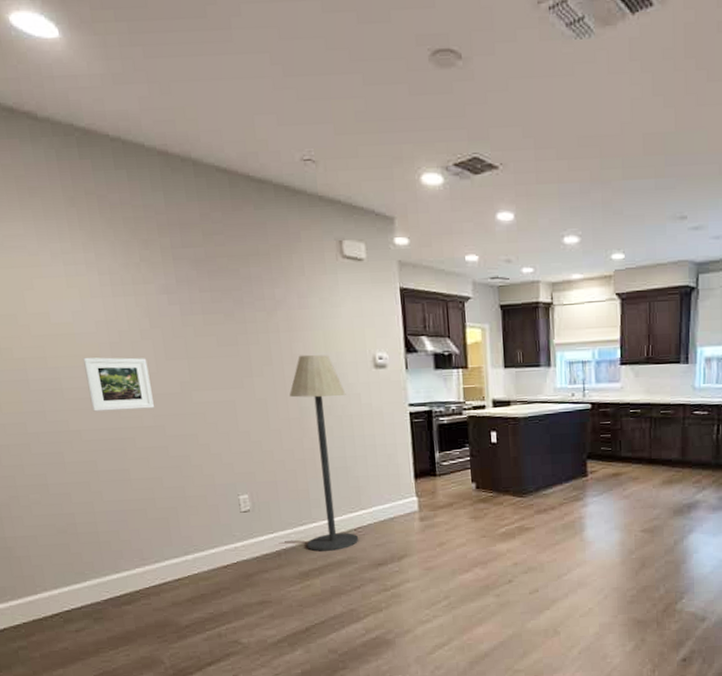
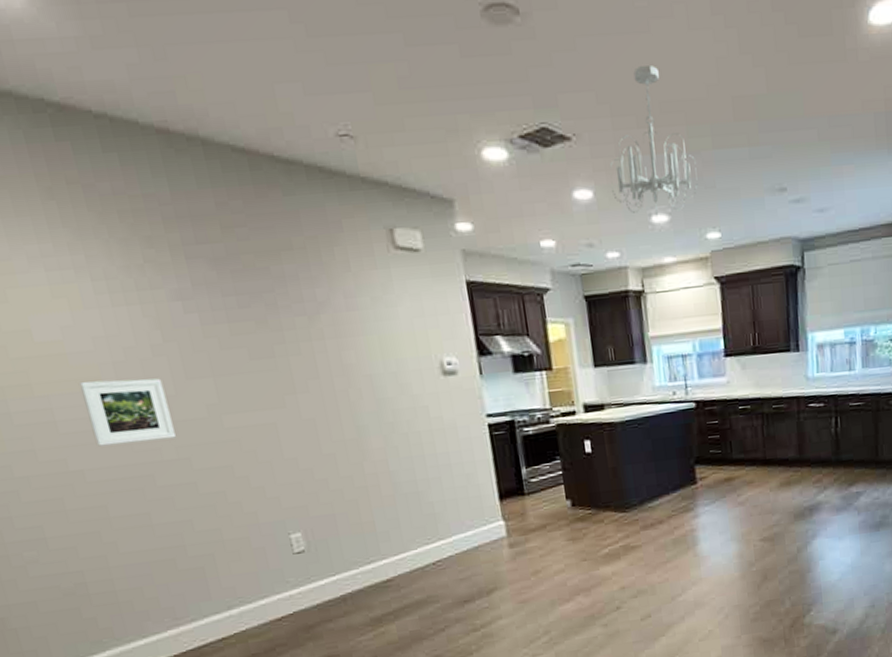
floor lamp: present [289,354,359,552] -> none [343,363,439,593]
chandelier: none [530,105,607,237] -> present [609,66,698,216]

